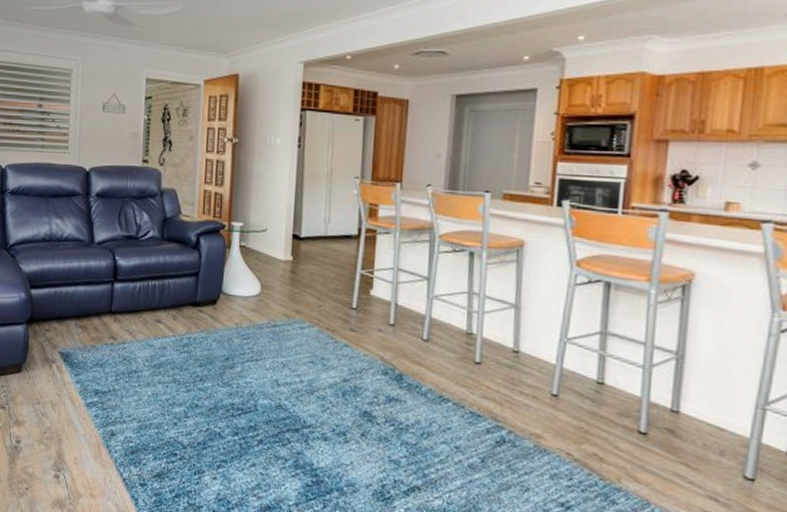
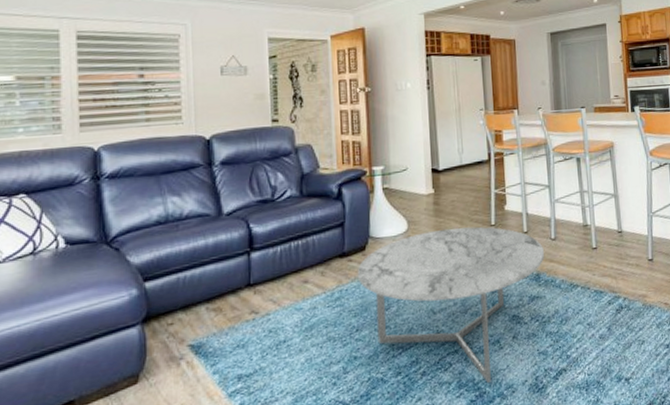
coffee table: none [206,299,413,473] -> present [357,226,545,383]

